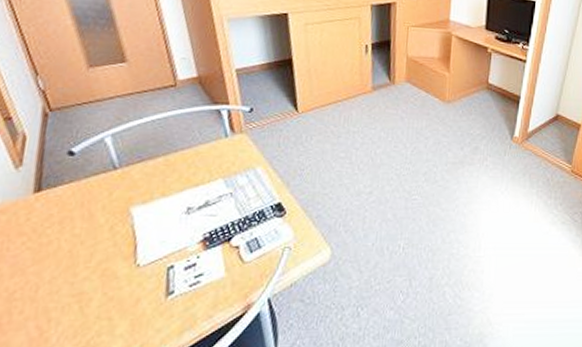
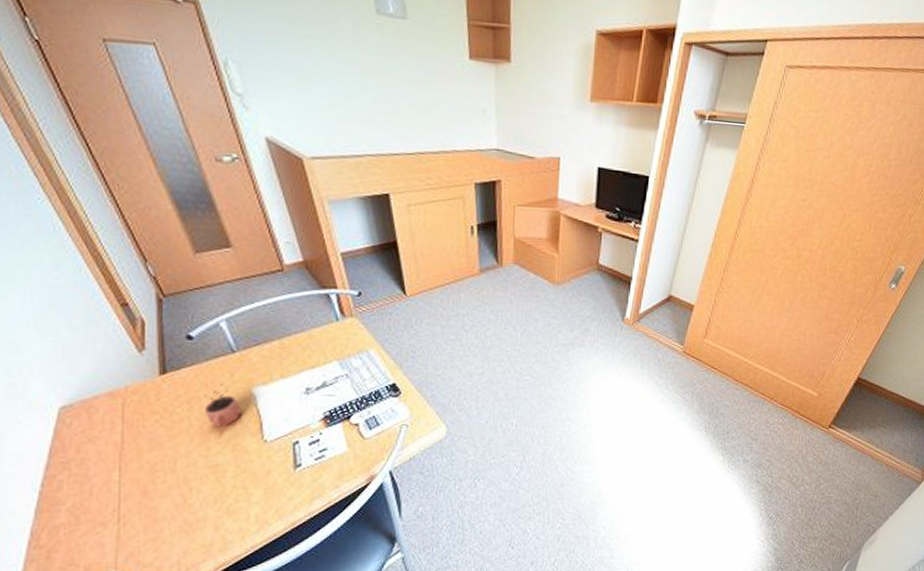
cocoa: none [76,202,116,250] -> present [204,383,241,427]

